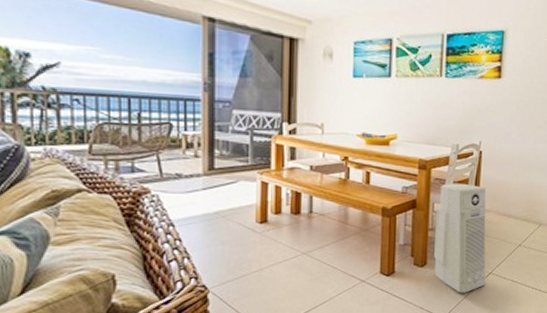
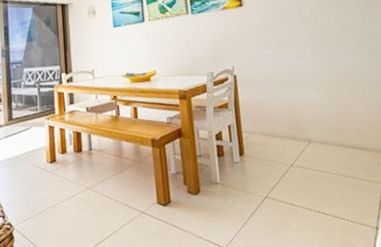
air purifier: present [434,183,486,293] -> none [202,108,263,220]

